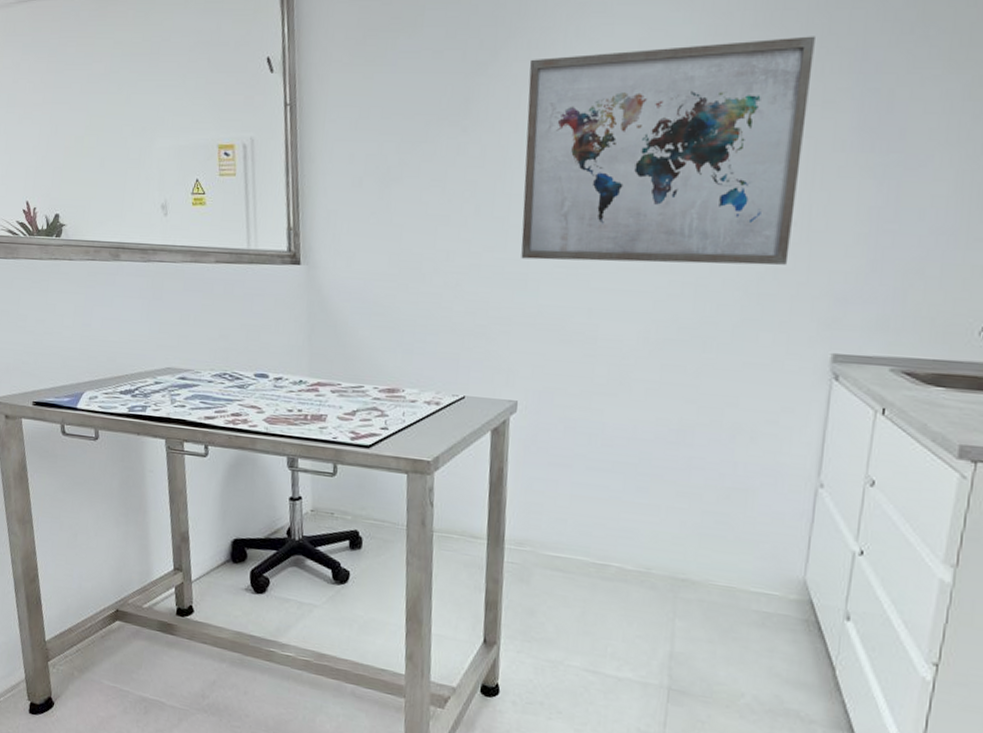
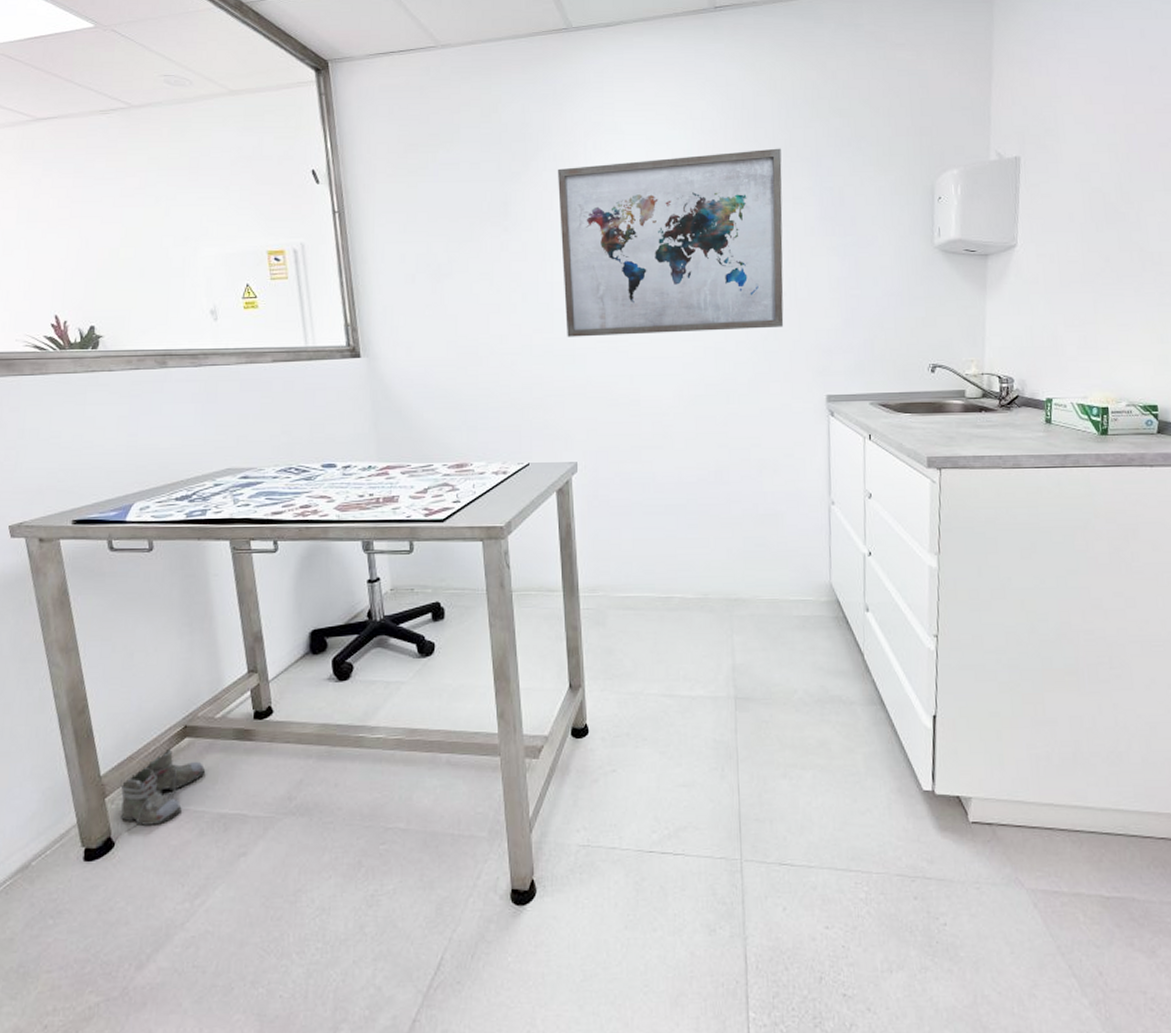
boots: none [60,626,132,697] -> present [120,746,206,834]

